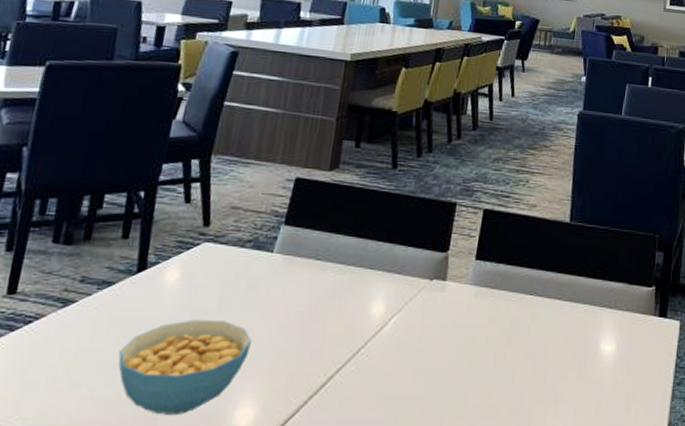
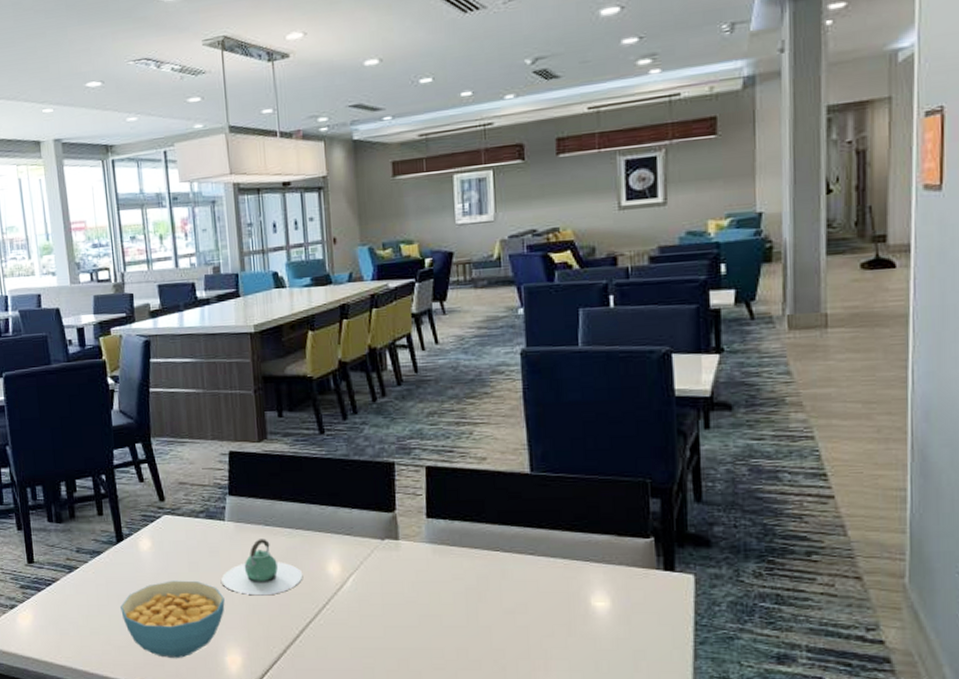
teapot: none [253,274,345,338] -> present [221,539,303,596]

